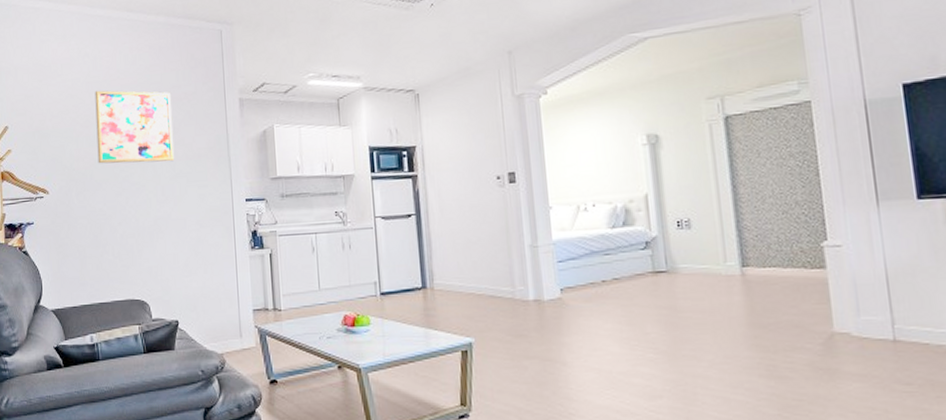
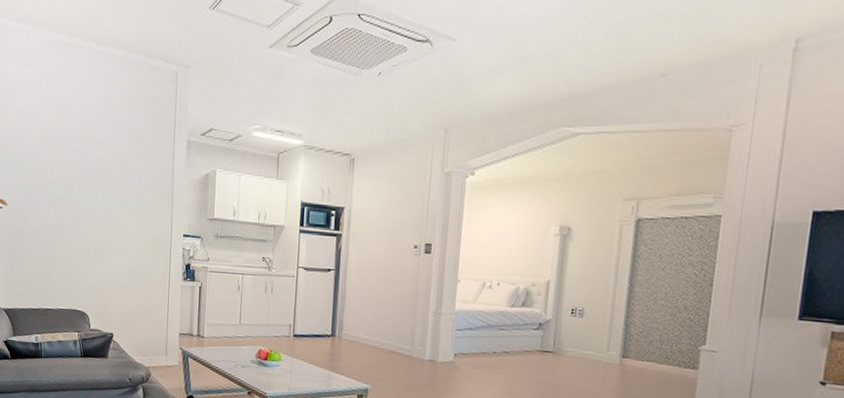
wall art: present [95,90,175,164] -> none [53,115,124,191]

